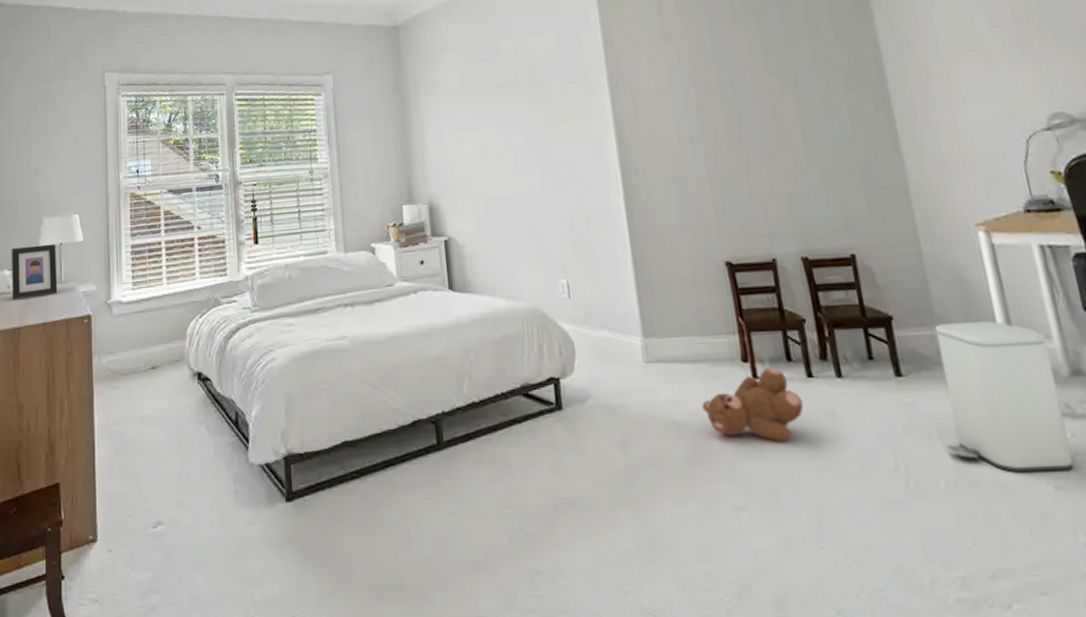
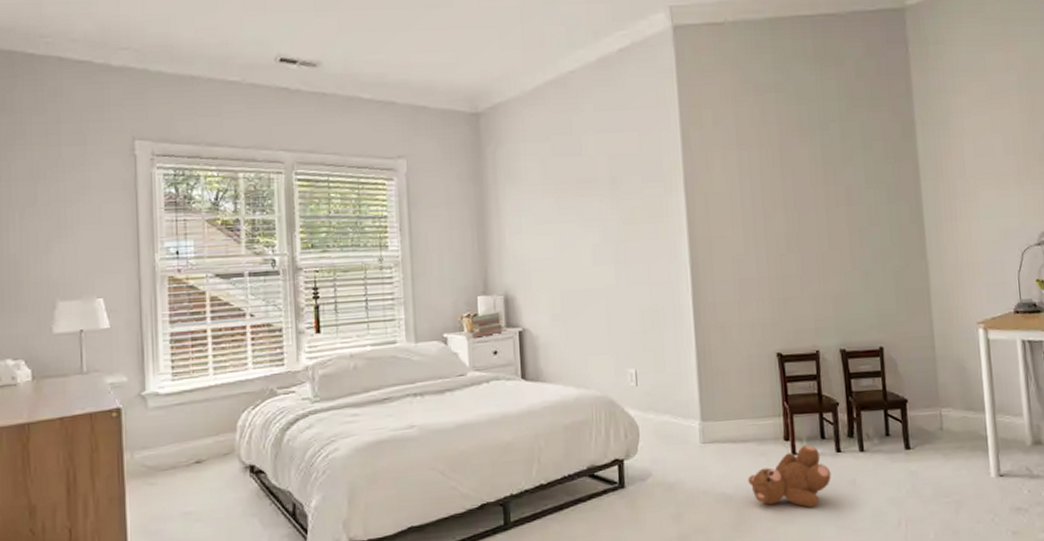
picture frame: present [11,243,58,300] -> none [15,330,78,393]
pedal bin: present [934,321,1074,473] -> none [938,402,1027,523]

